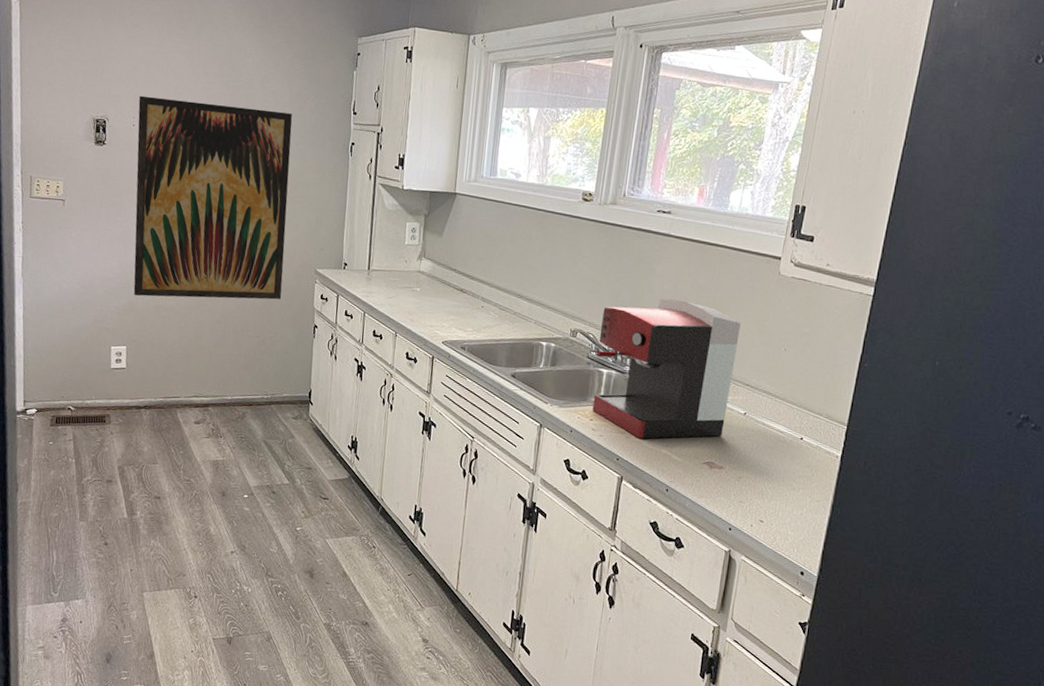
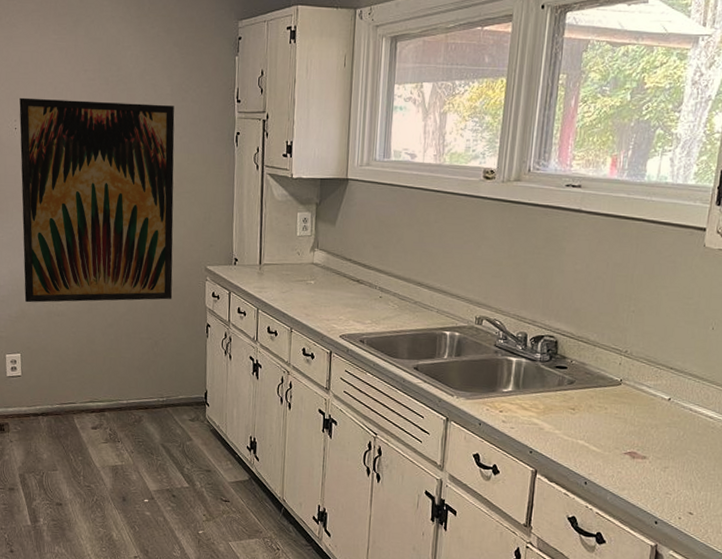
coffee maker: present [592,298,741,439] -> none [502,279,662,430]

